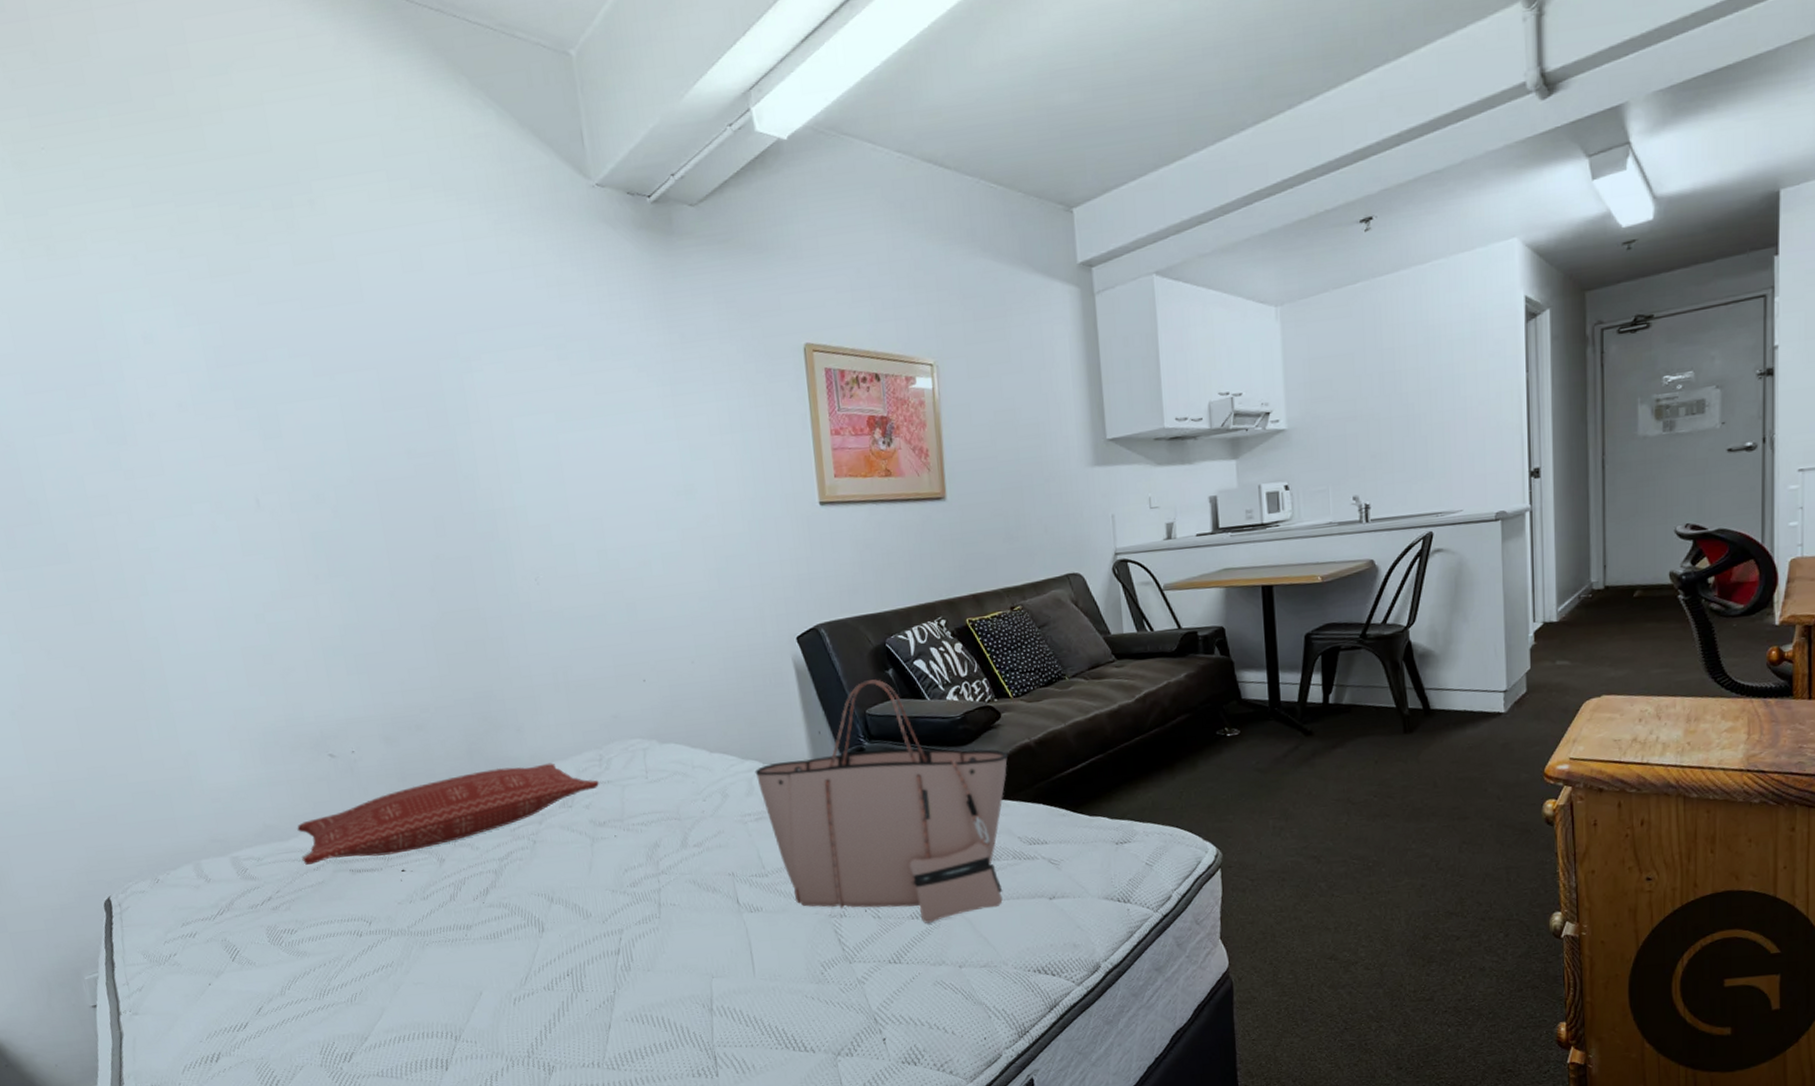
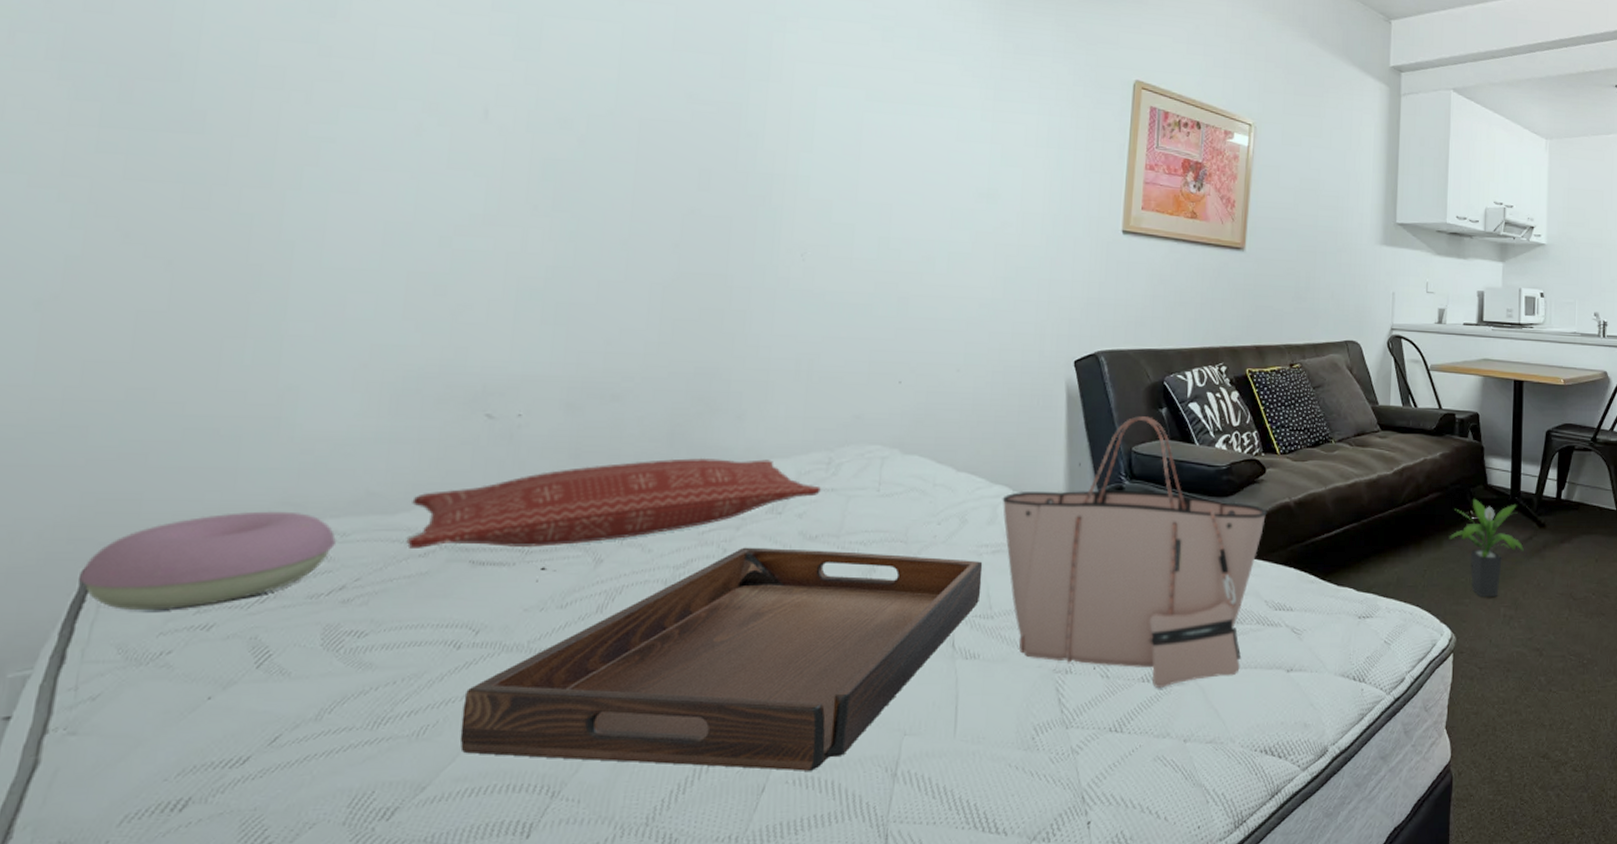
cushion: none [103,846,256,928] -> present [79,511,336,611]
serving tray: none [375,828,753,1013] -> present [460,547,983,771]
potted plant: none [1204,714,1290,812] -> present [1449,498,1524,597]

